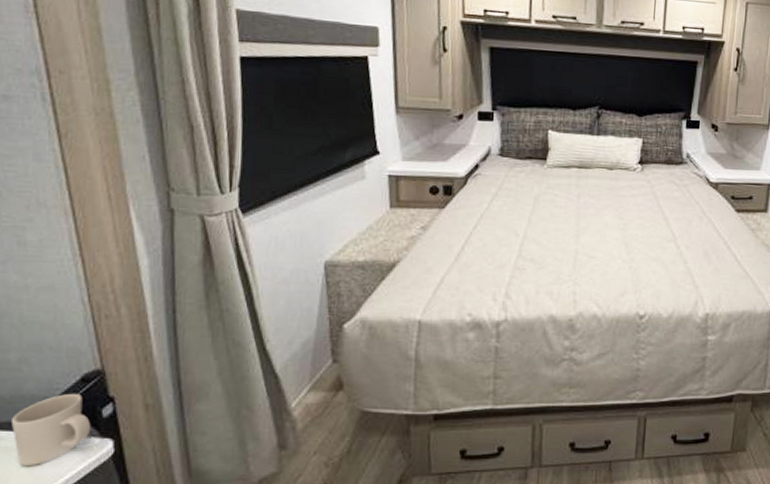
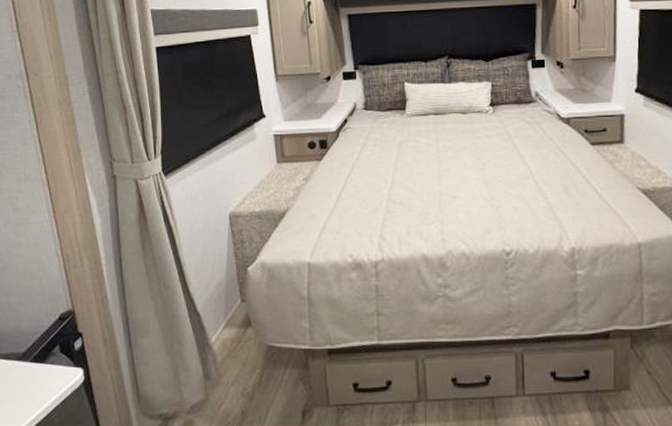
mug: present [12,393,92,467] -> none [15,329,68,390]

